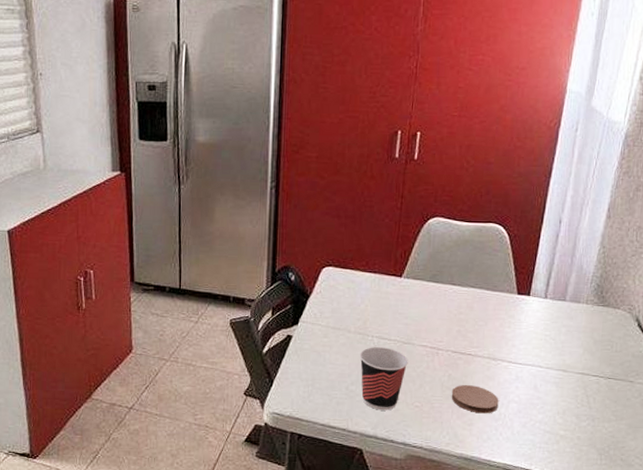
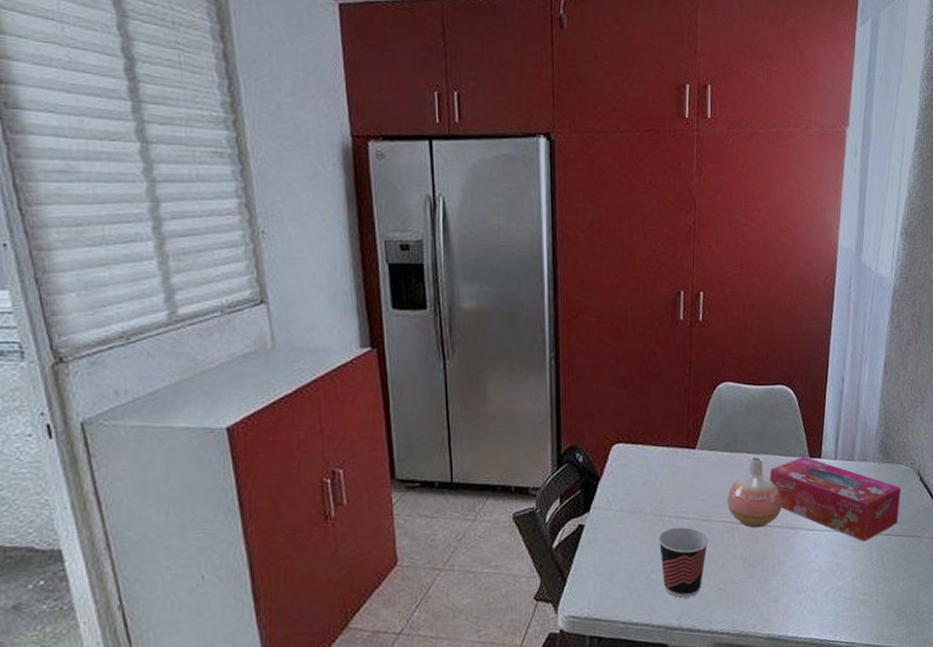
vase: none [429,289,485,356] -> present [727,457,782,528]
coaster: present [451,385,499,414] -> none [754,558,801,588]
tissue box: none [474,292,615,380] -> present [769,455,901,542]

